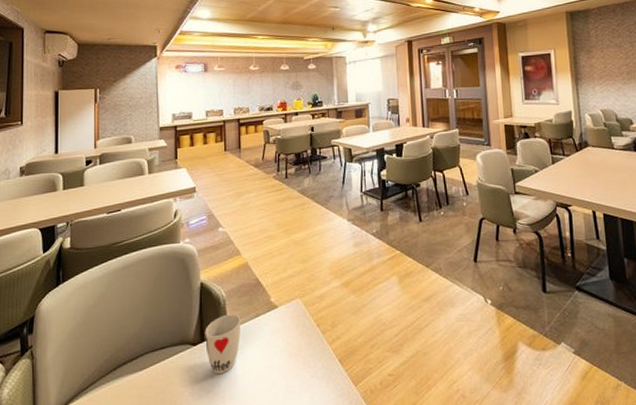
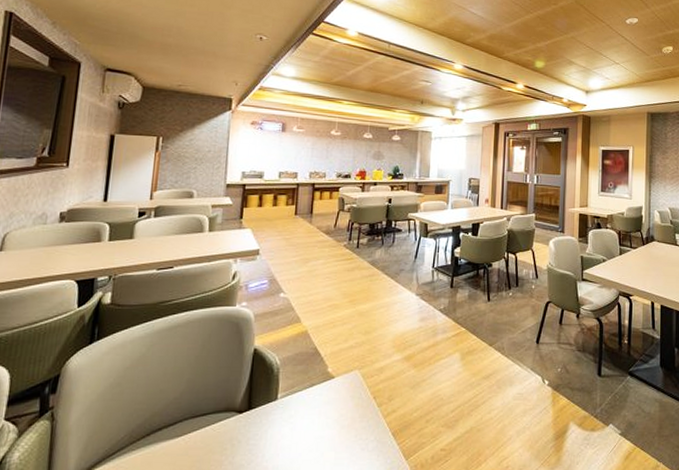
cup: present [205,313,241,375] -> none [252,382,294,444]

